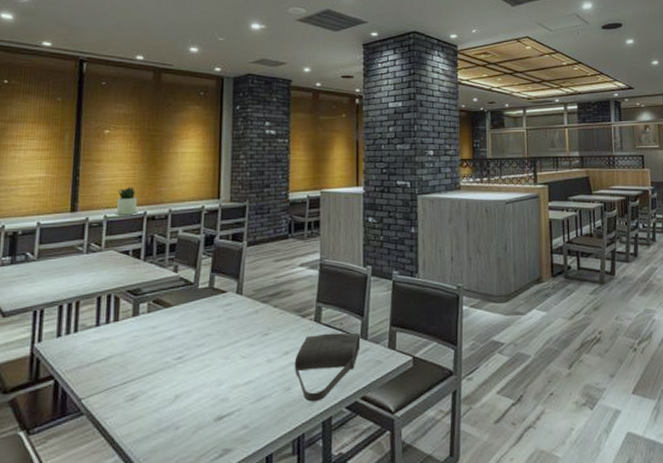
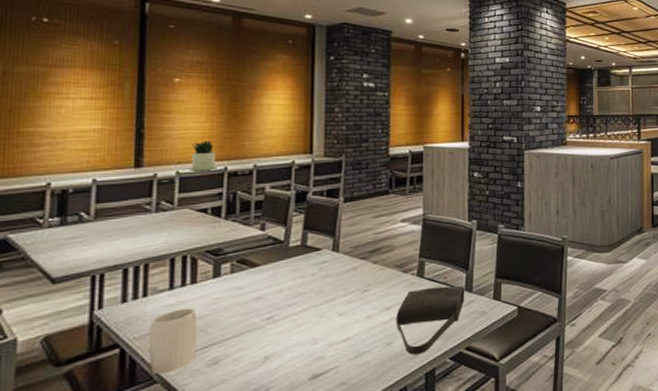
cup: none [77,344,119,407] -> present [149,308,198,375]

